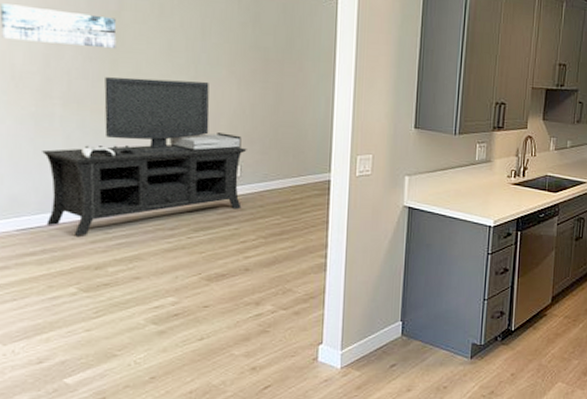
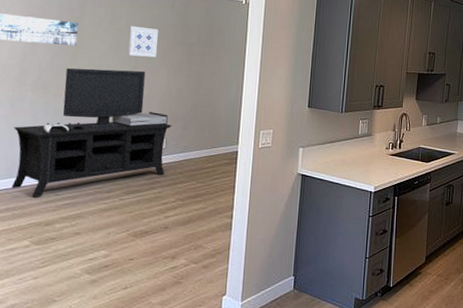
wall art: none [184,24,223,65] -> present [128,26,159,57]

